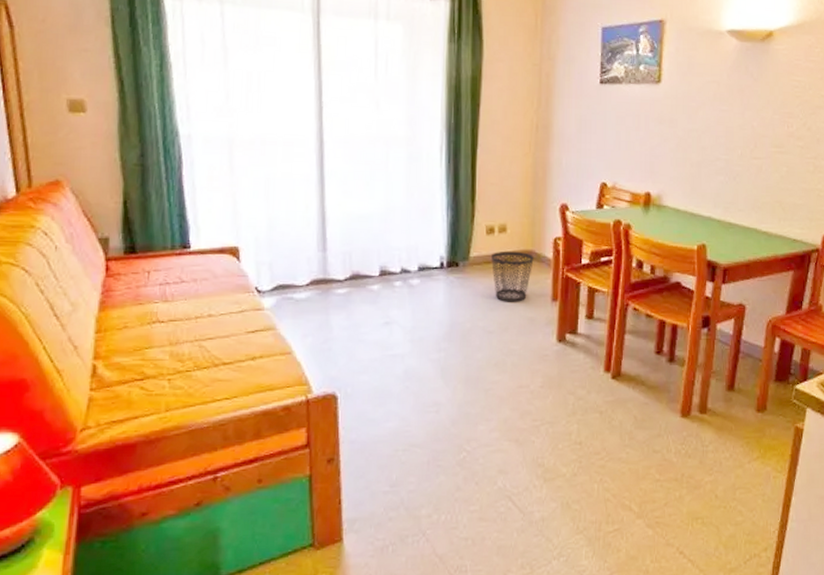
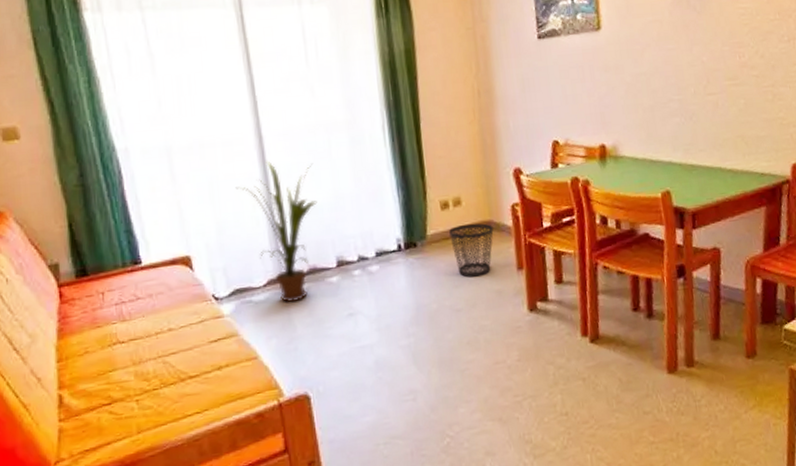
house plant: none [291,165,370,305] -> present [235,160,317,303]

